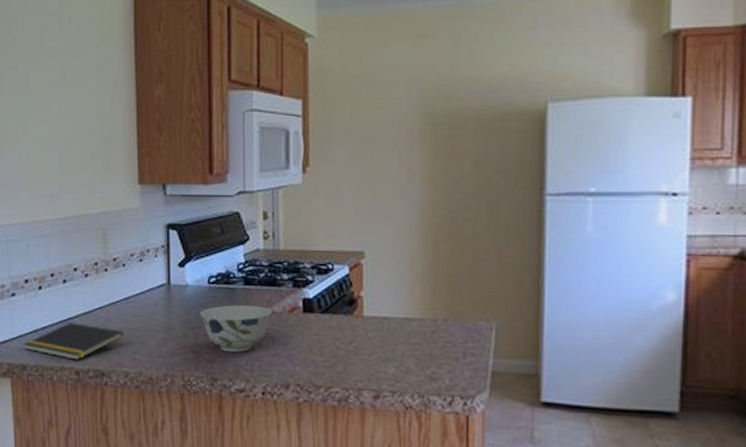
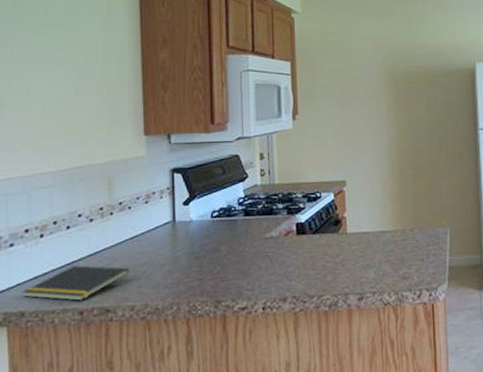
bowl: present [200,305,272,353] -> none [204,233,269,276]

